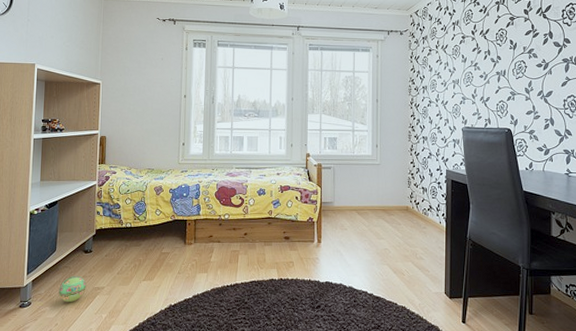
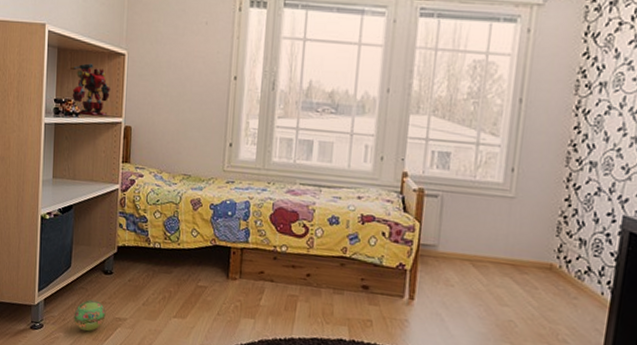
toy robot: none [55,91,90,131] -> present [69,63,112,117]

